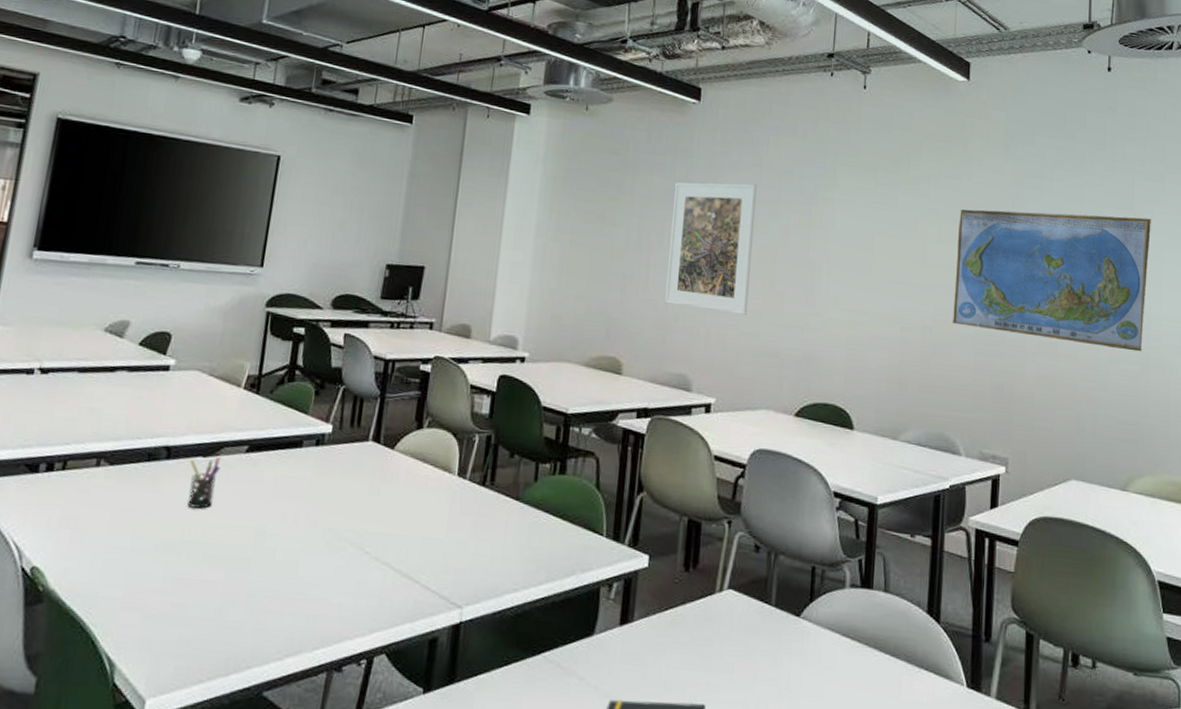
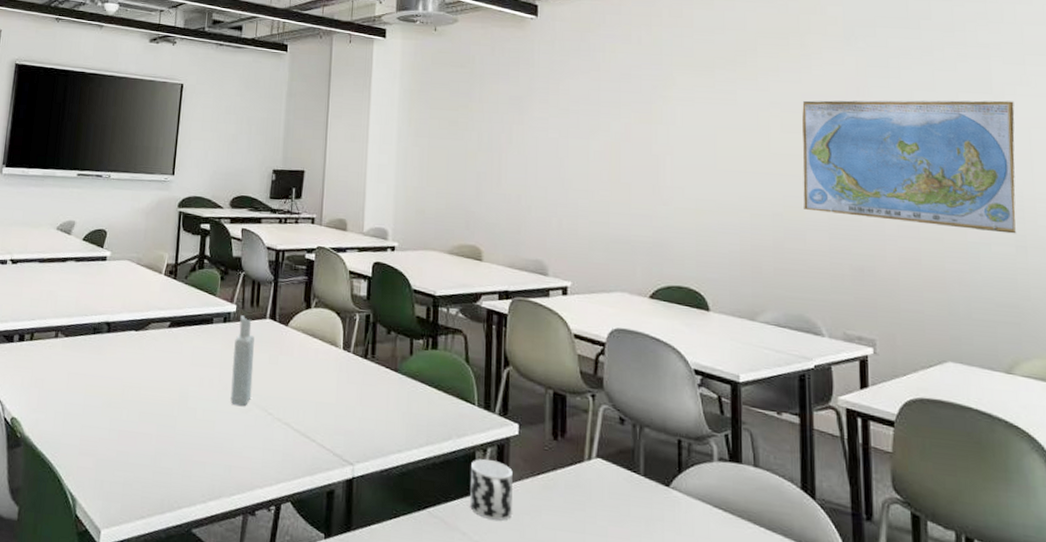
pen holder: present [187,457,220,509] -> none [125,331,149,374]
bottle: none [319,437,353,544] -> present [230,315,254,406]
cup: none [590,595,639,662] -> present [470,459,513,521]
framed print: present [664,182,757,315] -> none [517,87,596,206]

